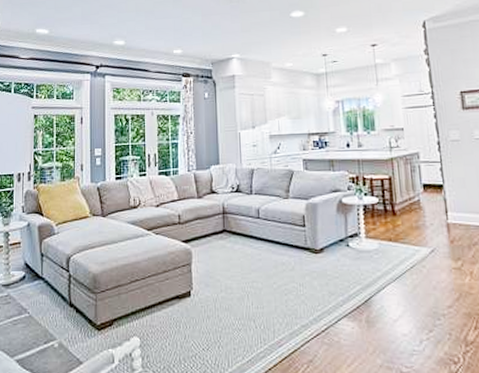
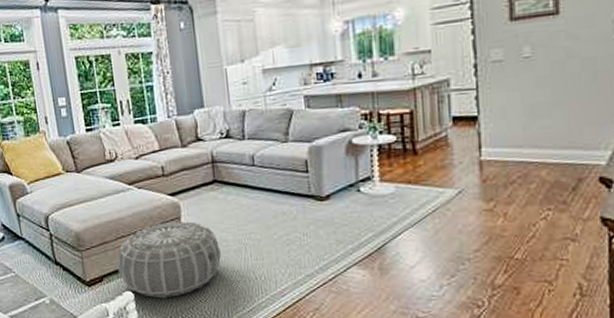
air purifier: none [128,268,226,345] -> present [117,221,222,299]

